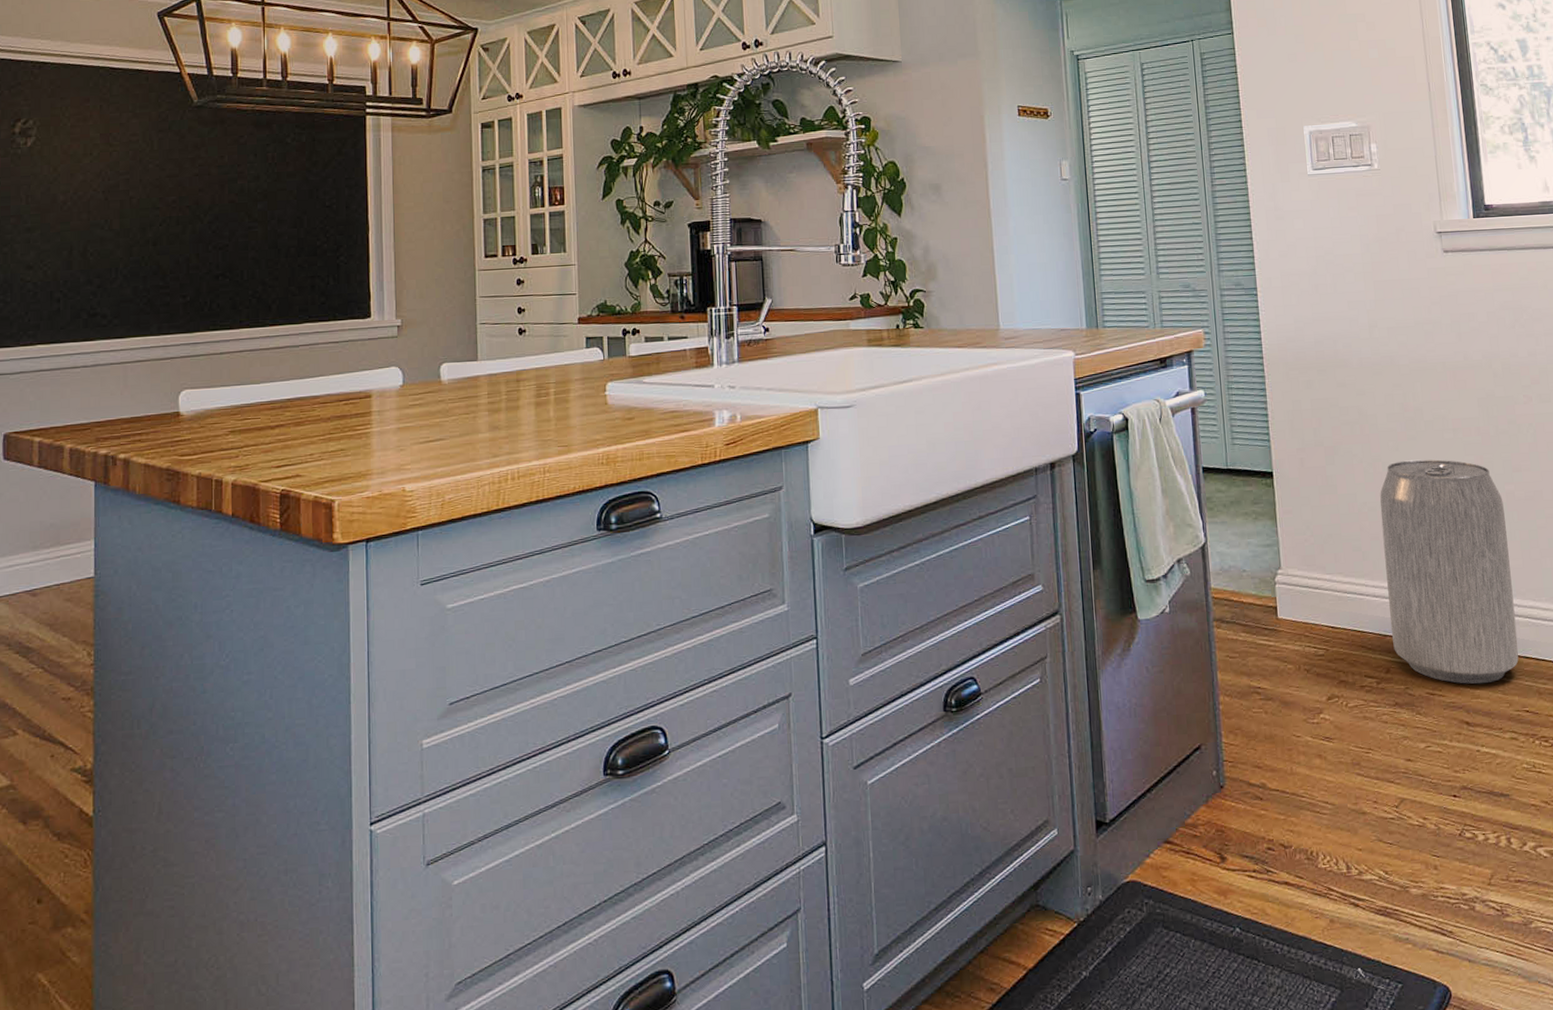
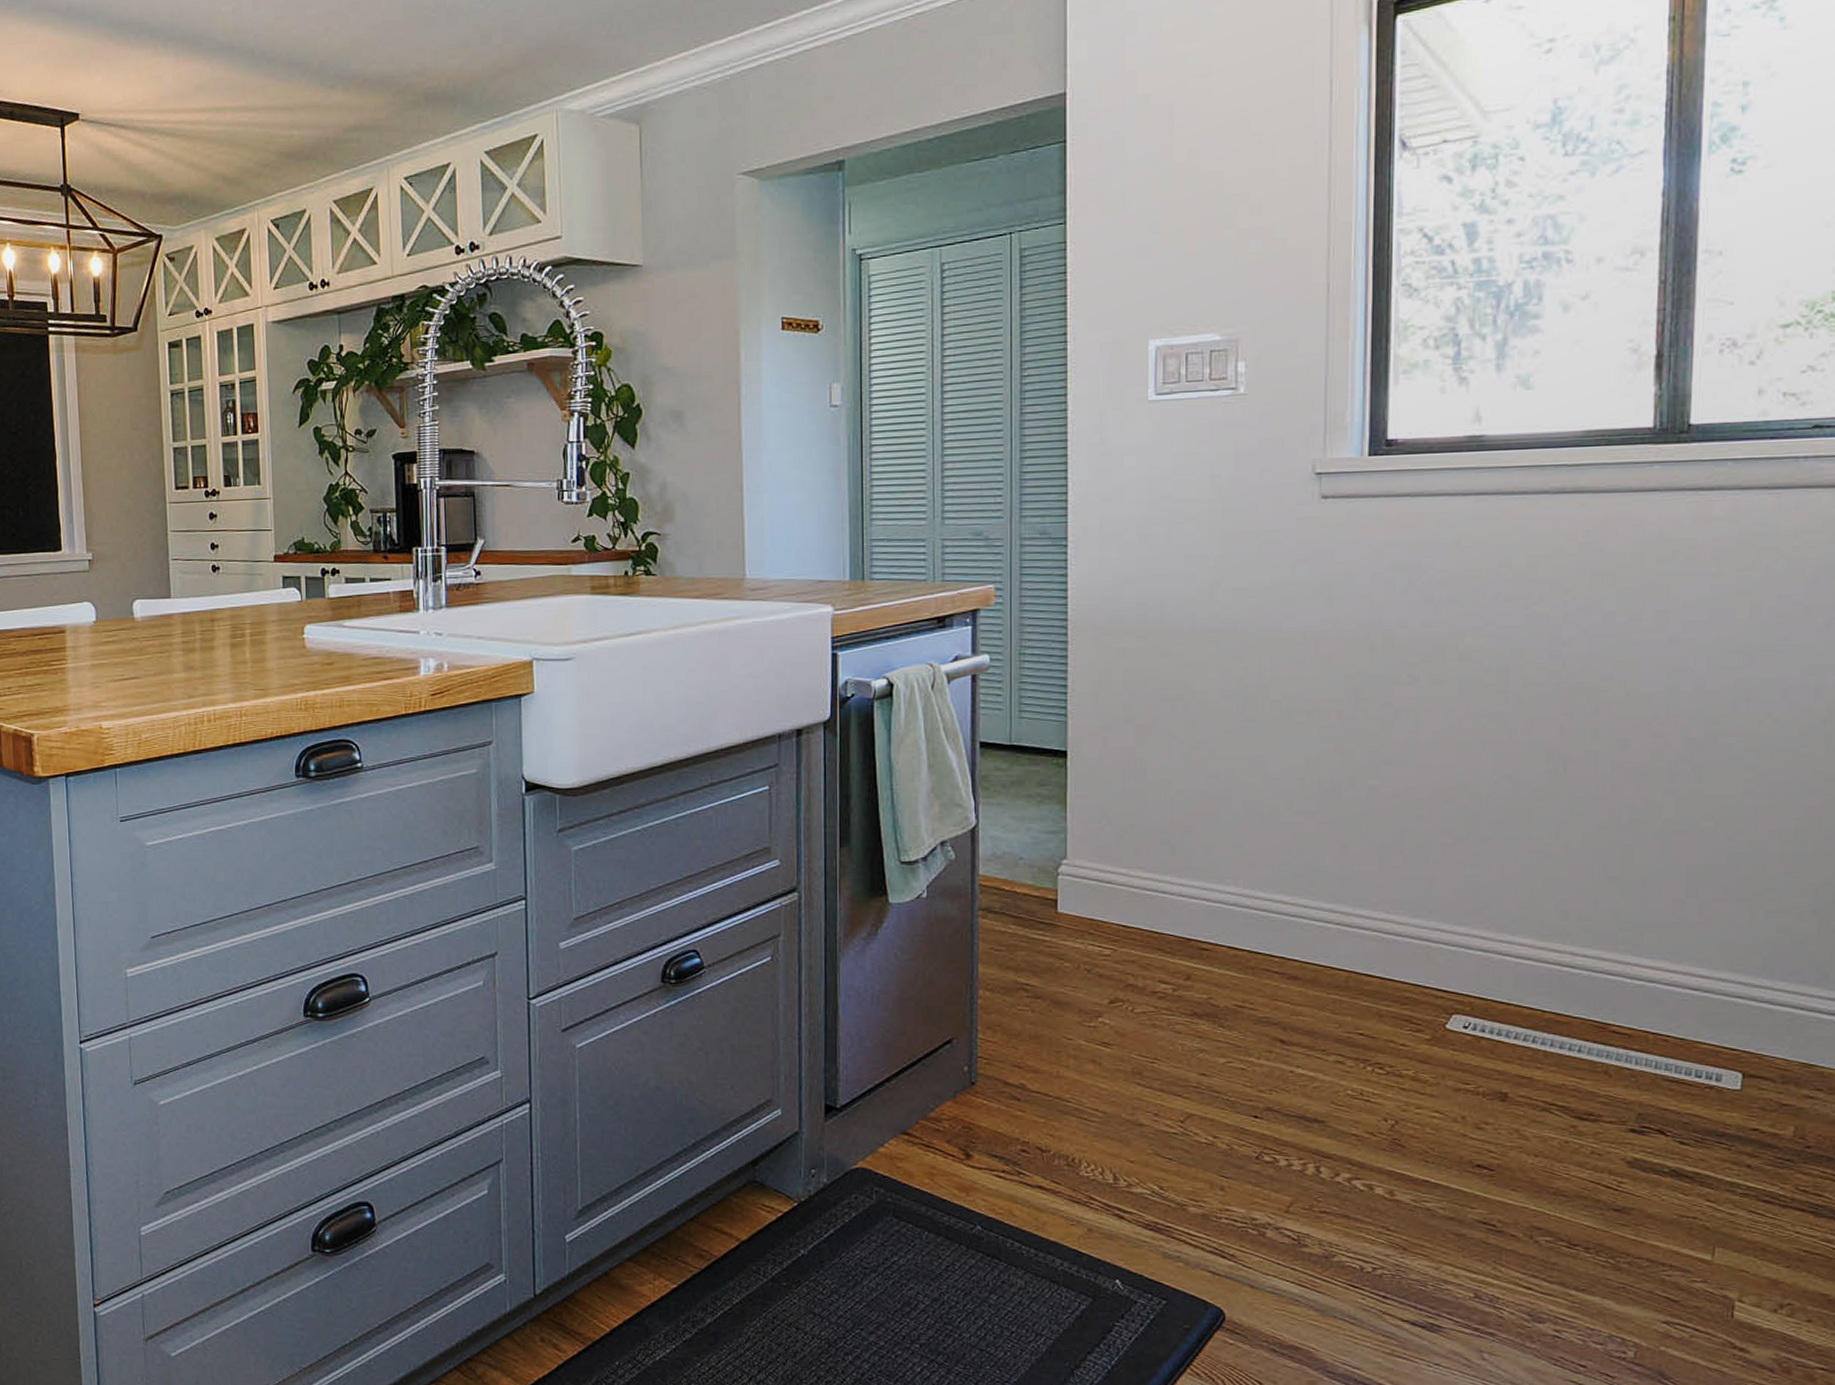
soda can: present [1380,459,1519,685] -> none [1198,745,1362,1001]

